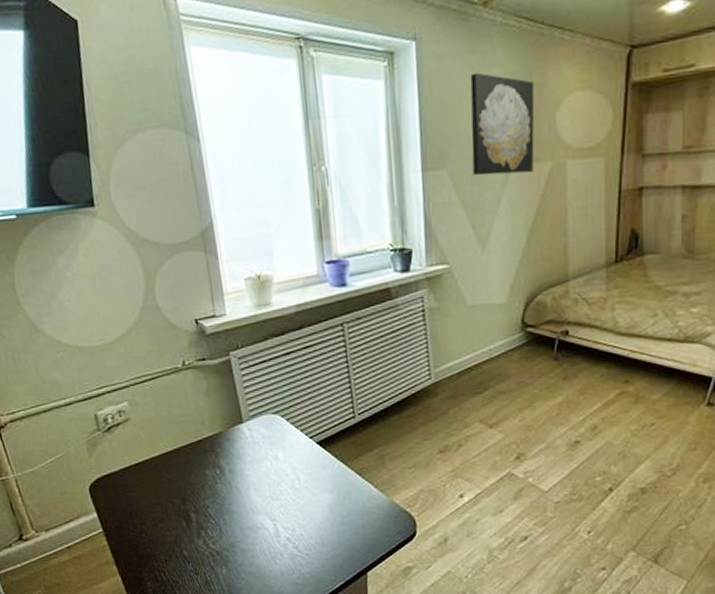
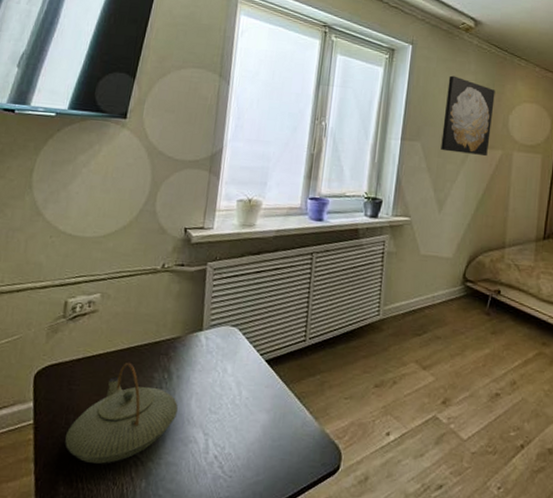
teapot: none [137,463,239,559] -> present [65,362,178,464]

